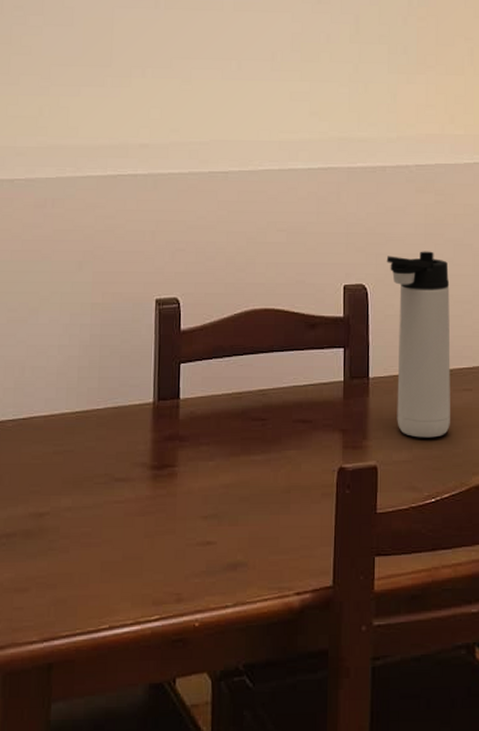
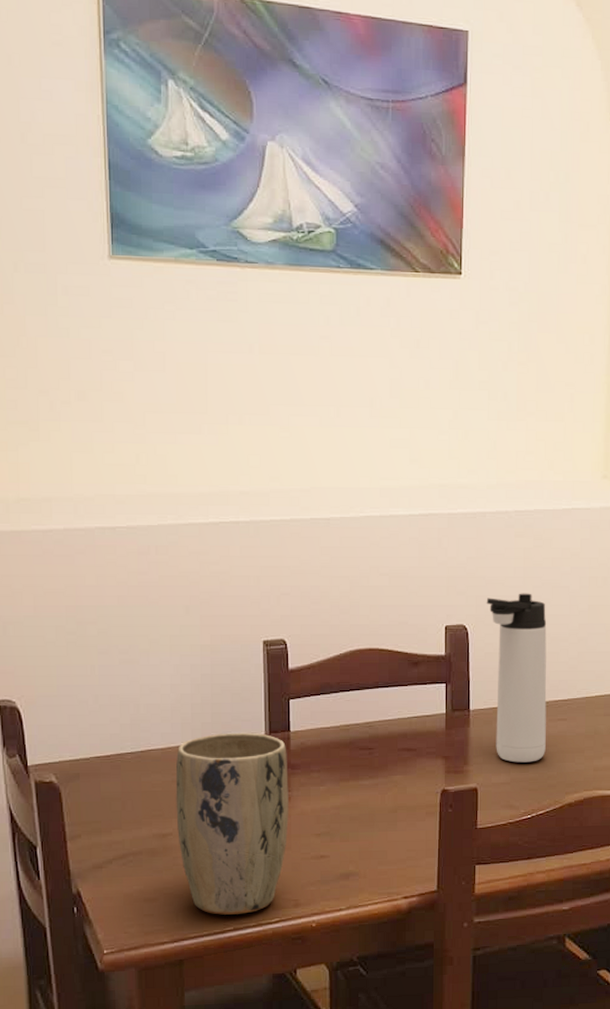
plant pot: none [55,399,176,610] -> present [175,732,289,915]

